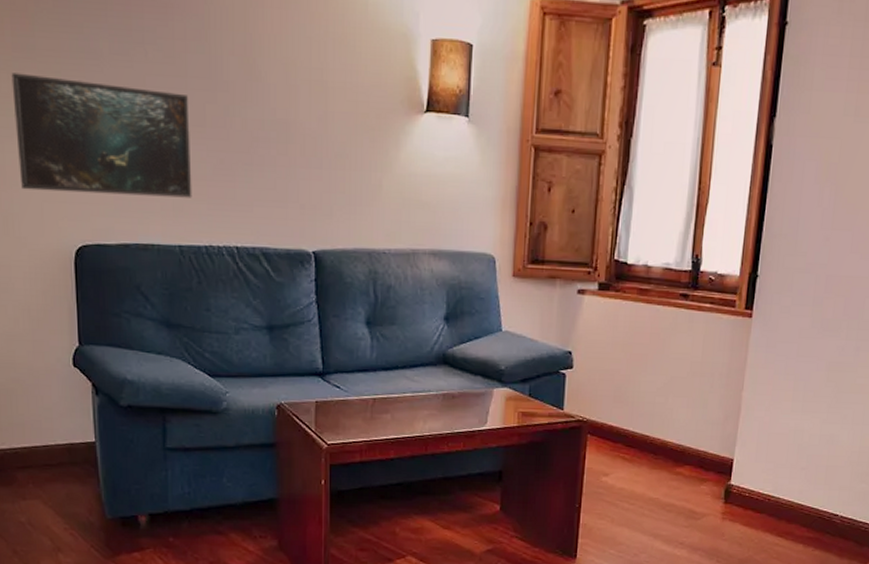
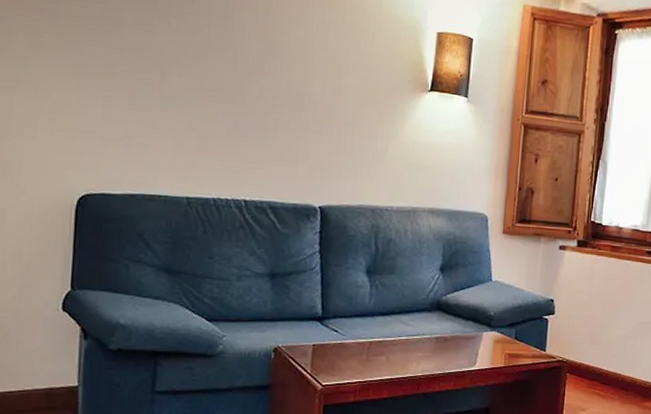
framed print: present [11,73,192,198] -> none [26,33,209,155]

